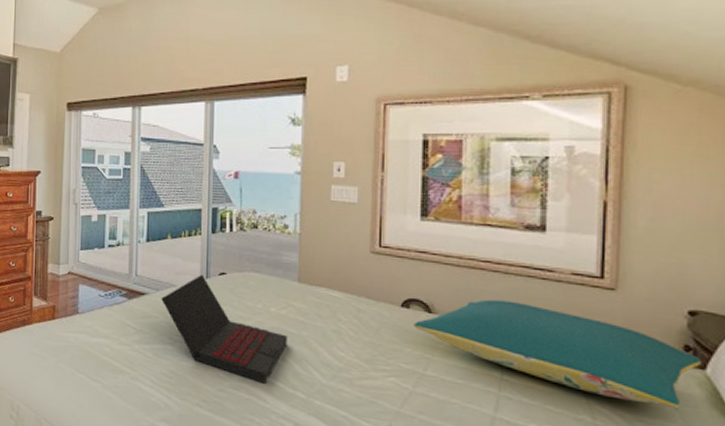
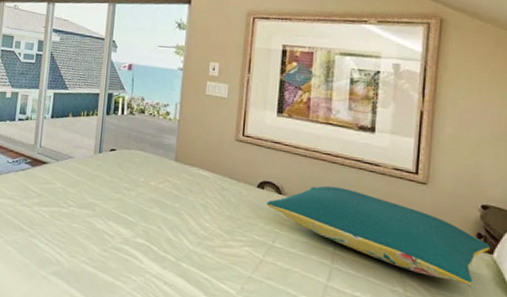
laptop: present [161,274,288,384] -> none [60,149,164,247]

